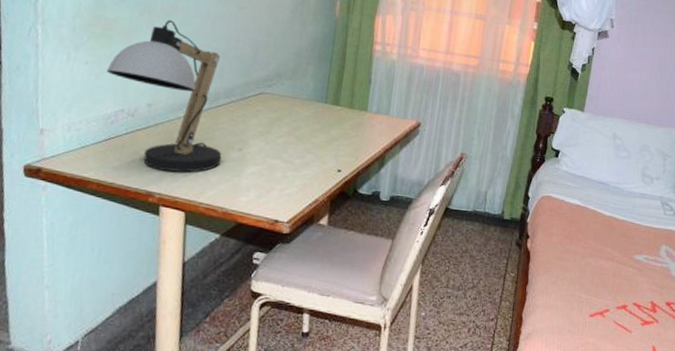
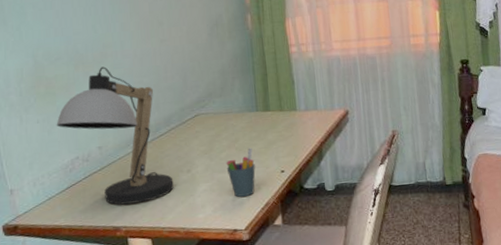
pen holder: none [280,139,313,189] -> present [226,148,256,197]

